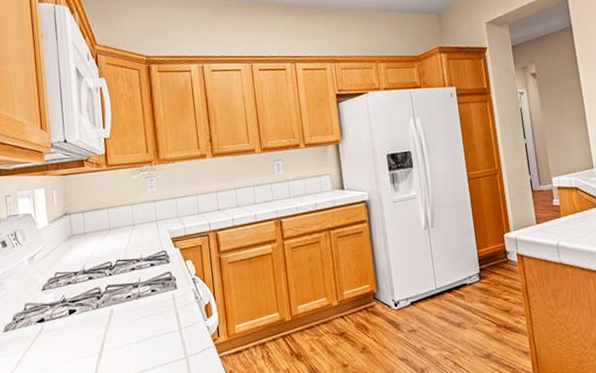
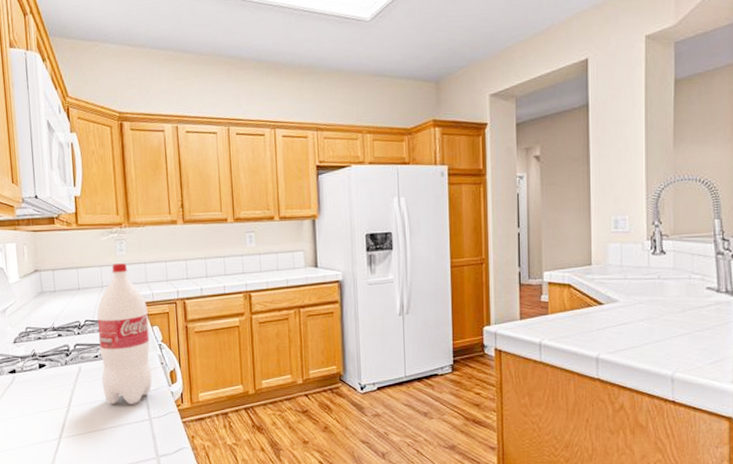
bottle: none [128,200,187,346] -> present [96,263,152,405]

